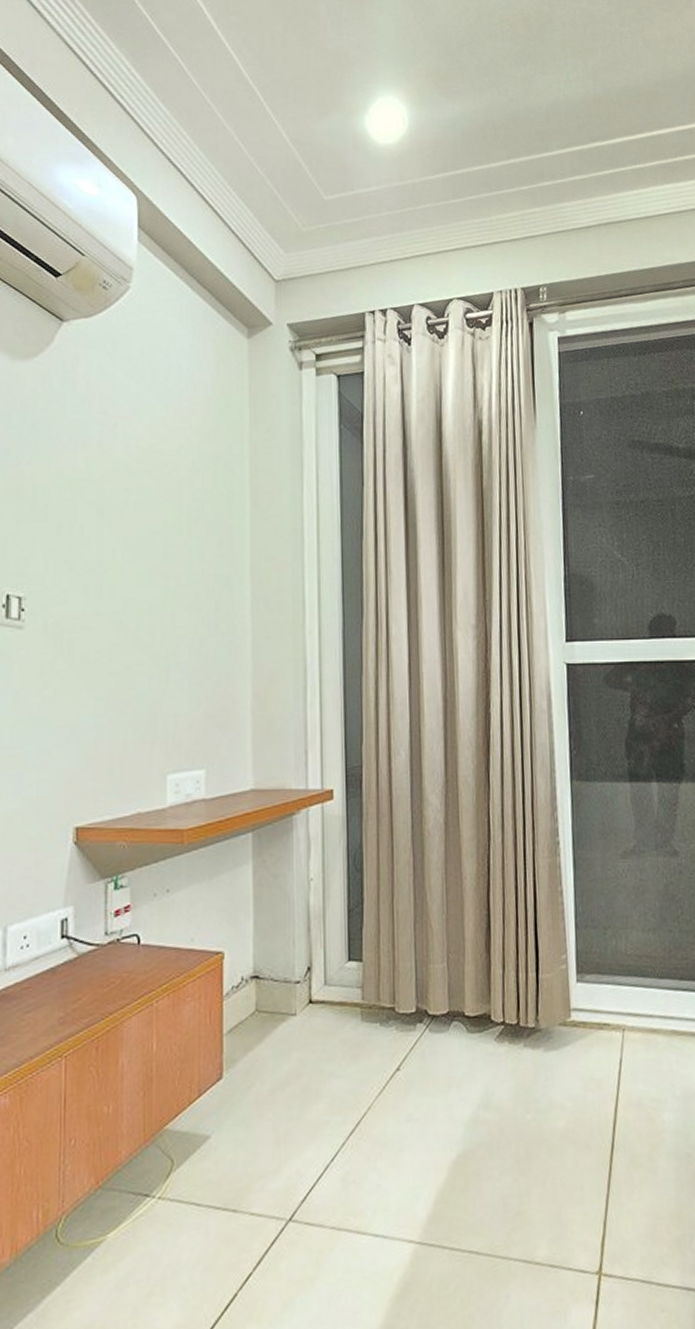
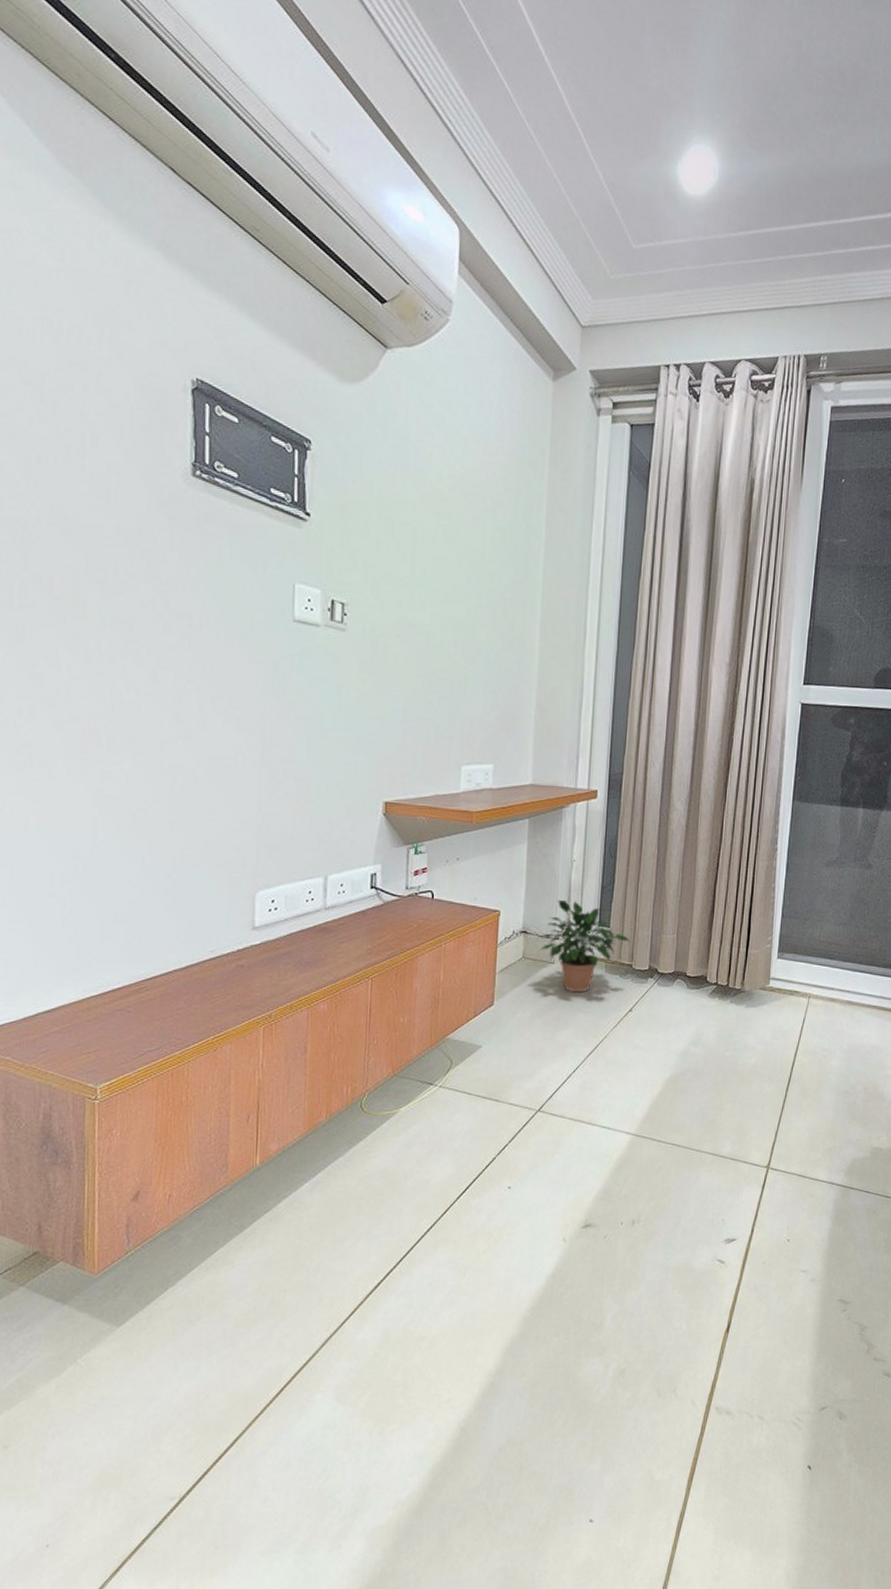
potted plant: none [272,930,390,1052] -> present [537,899,630,993]

